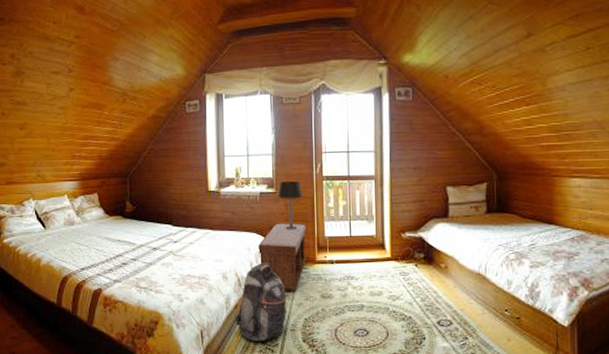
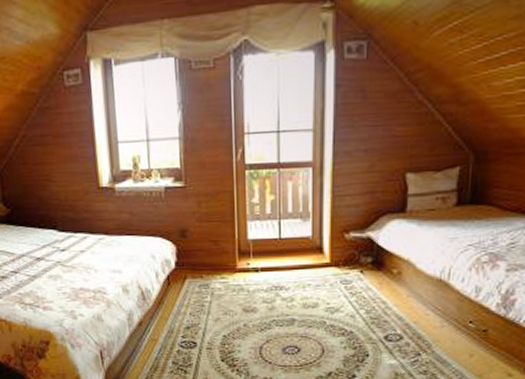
backpack: present [235,263,286,342] -> none [139,272,201,362]
bench: present [258,223,306,291] -> none [165,224,225,305]
table lamp: present [278,180,303,230] -> none [188,171,220,233]

